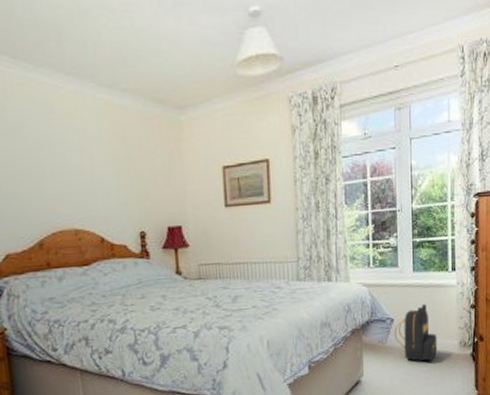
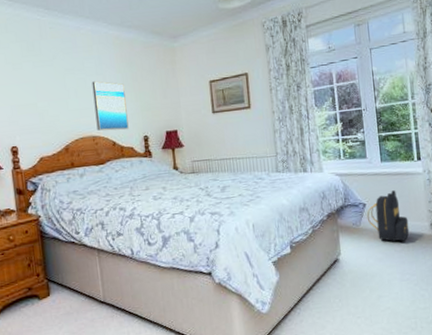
wall art: none [74,158,121,224] -> present [91,81,129,131]

